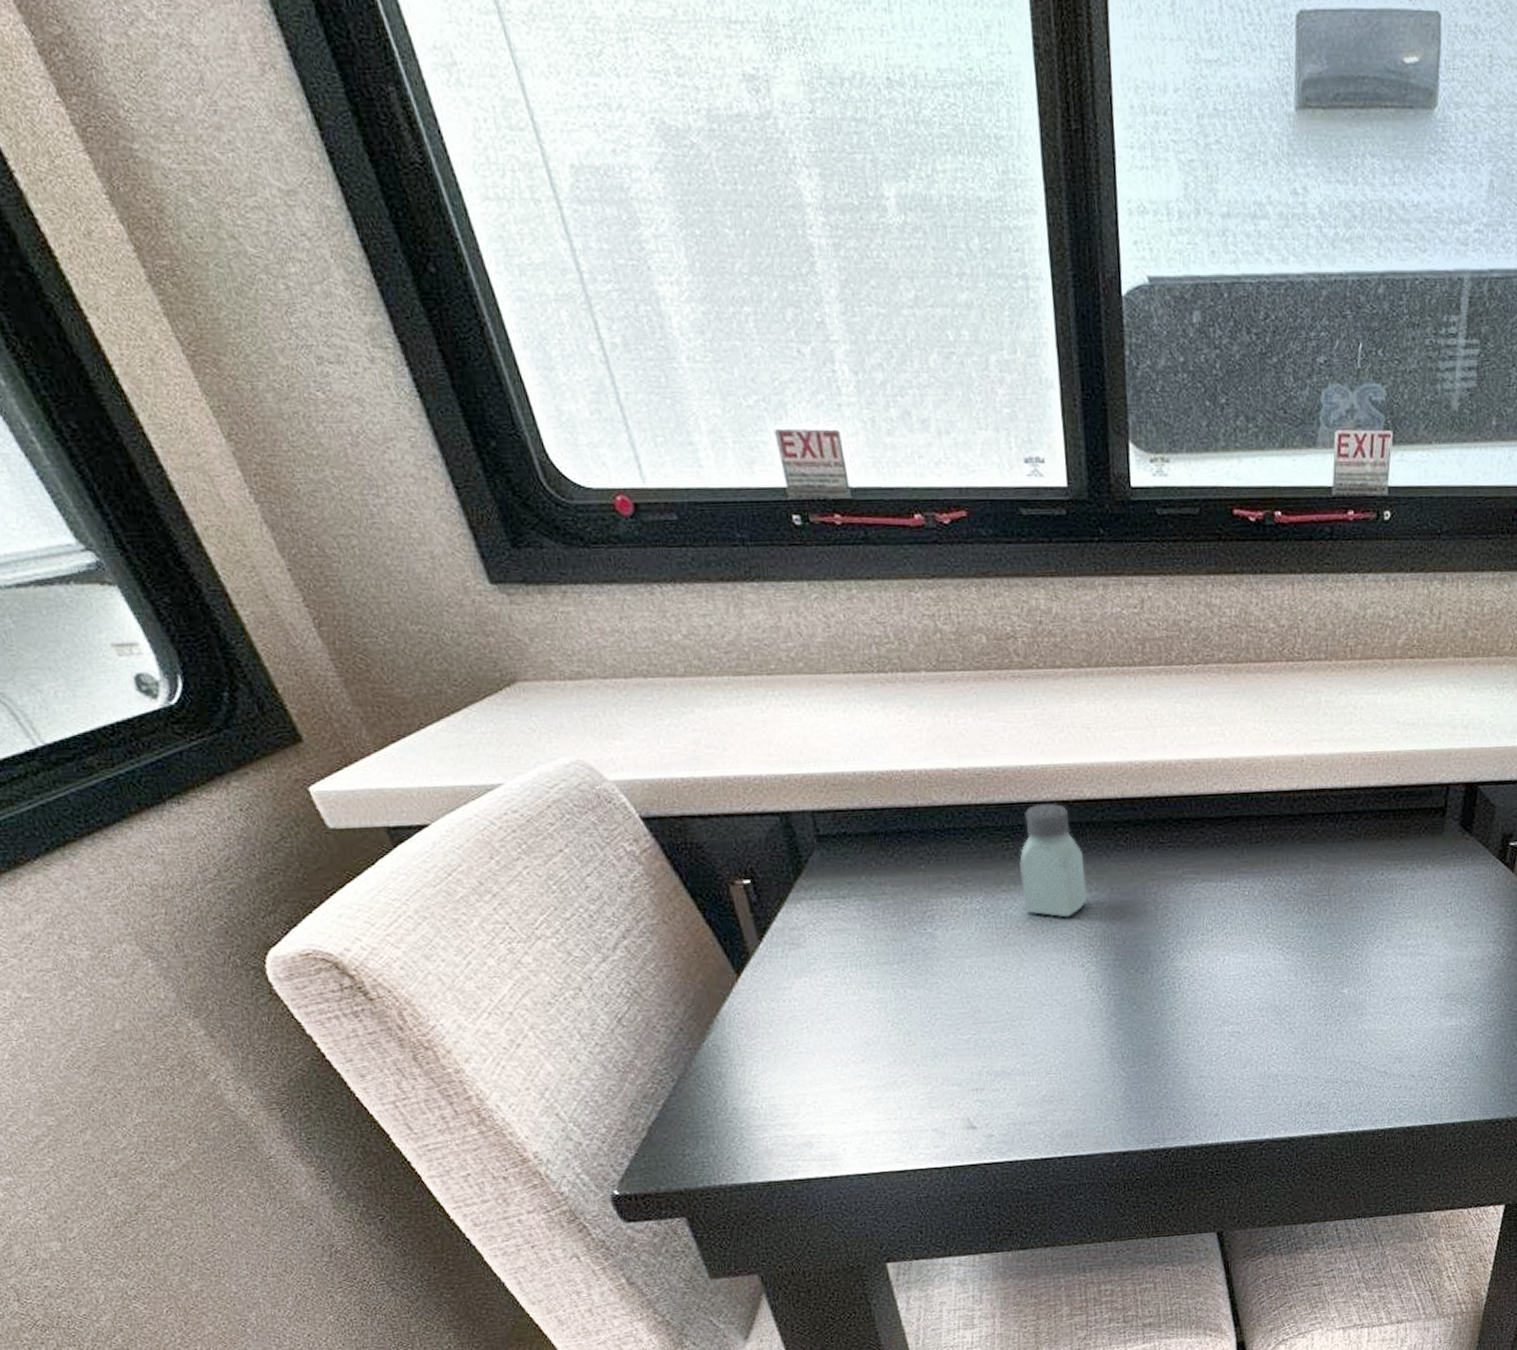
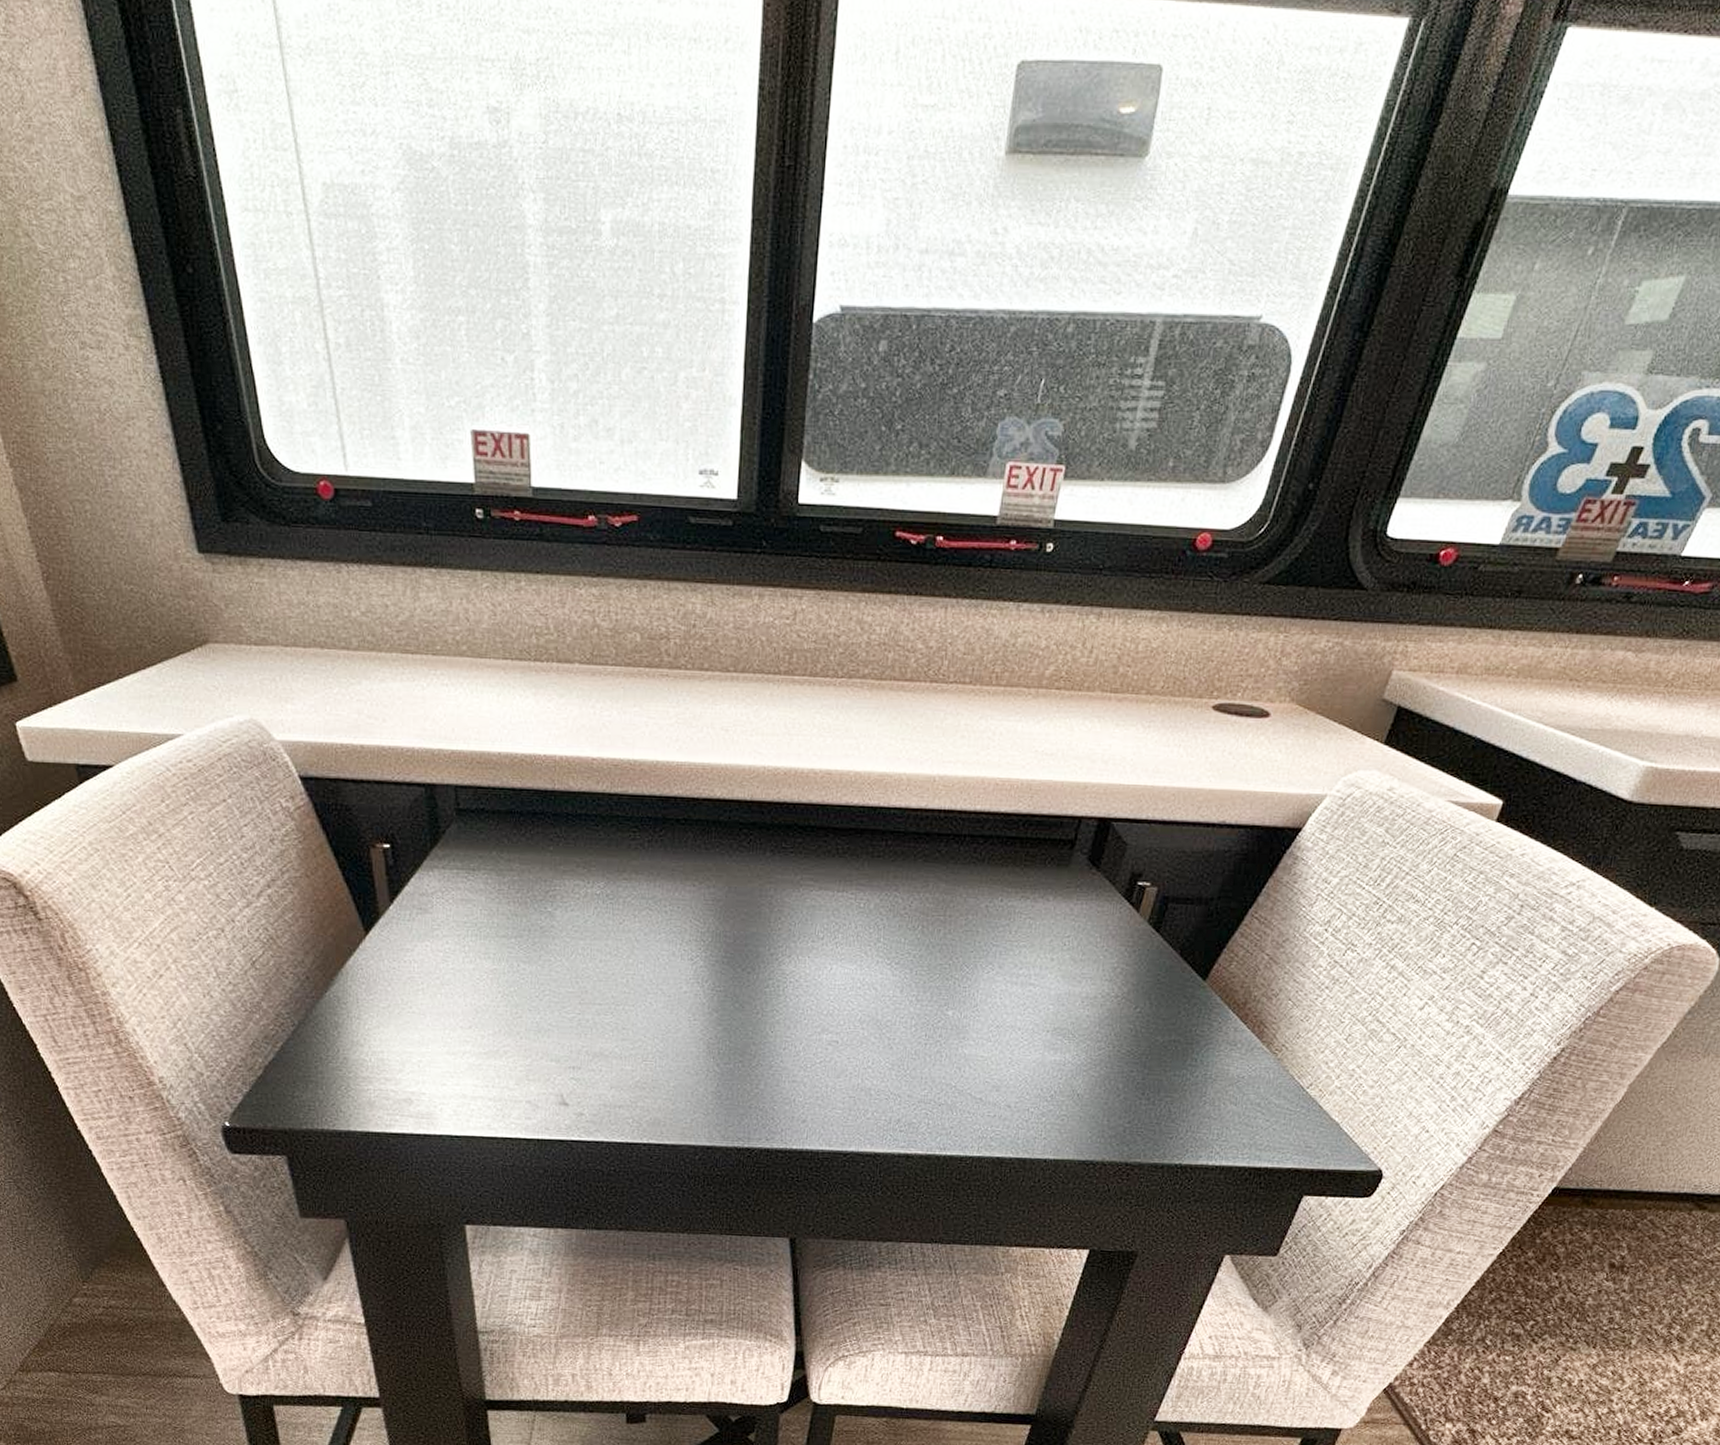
saltshaker: present [1019,802,1088,918] -> none [643,798,707,911]

